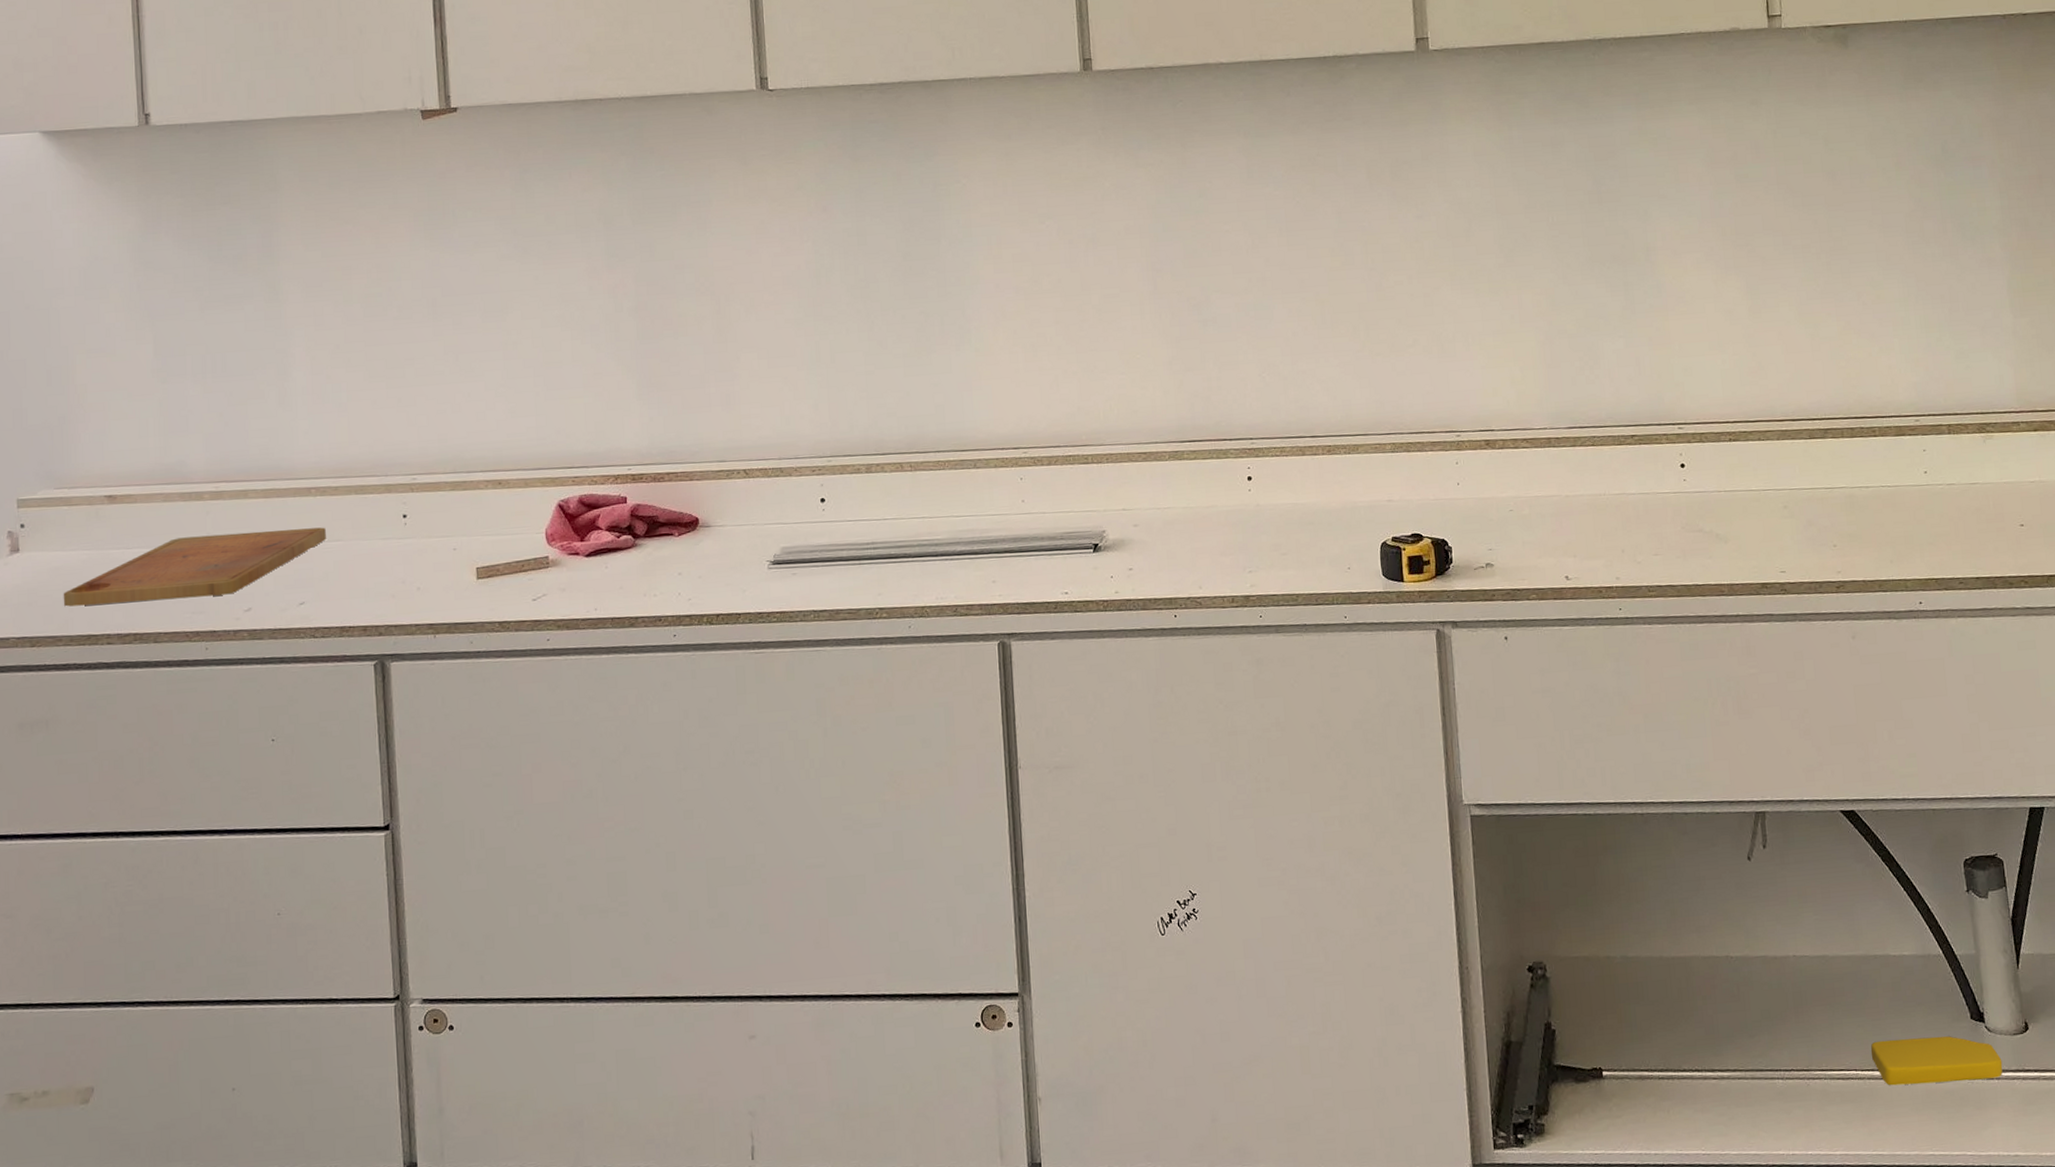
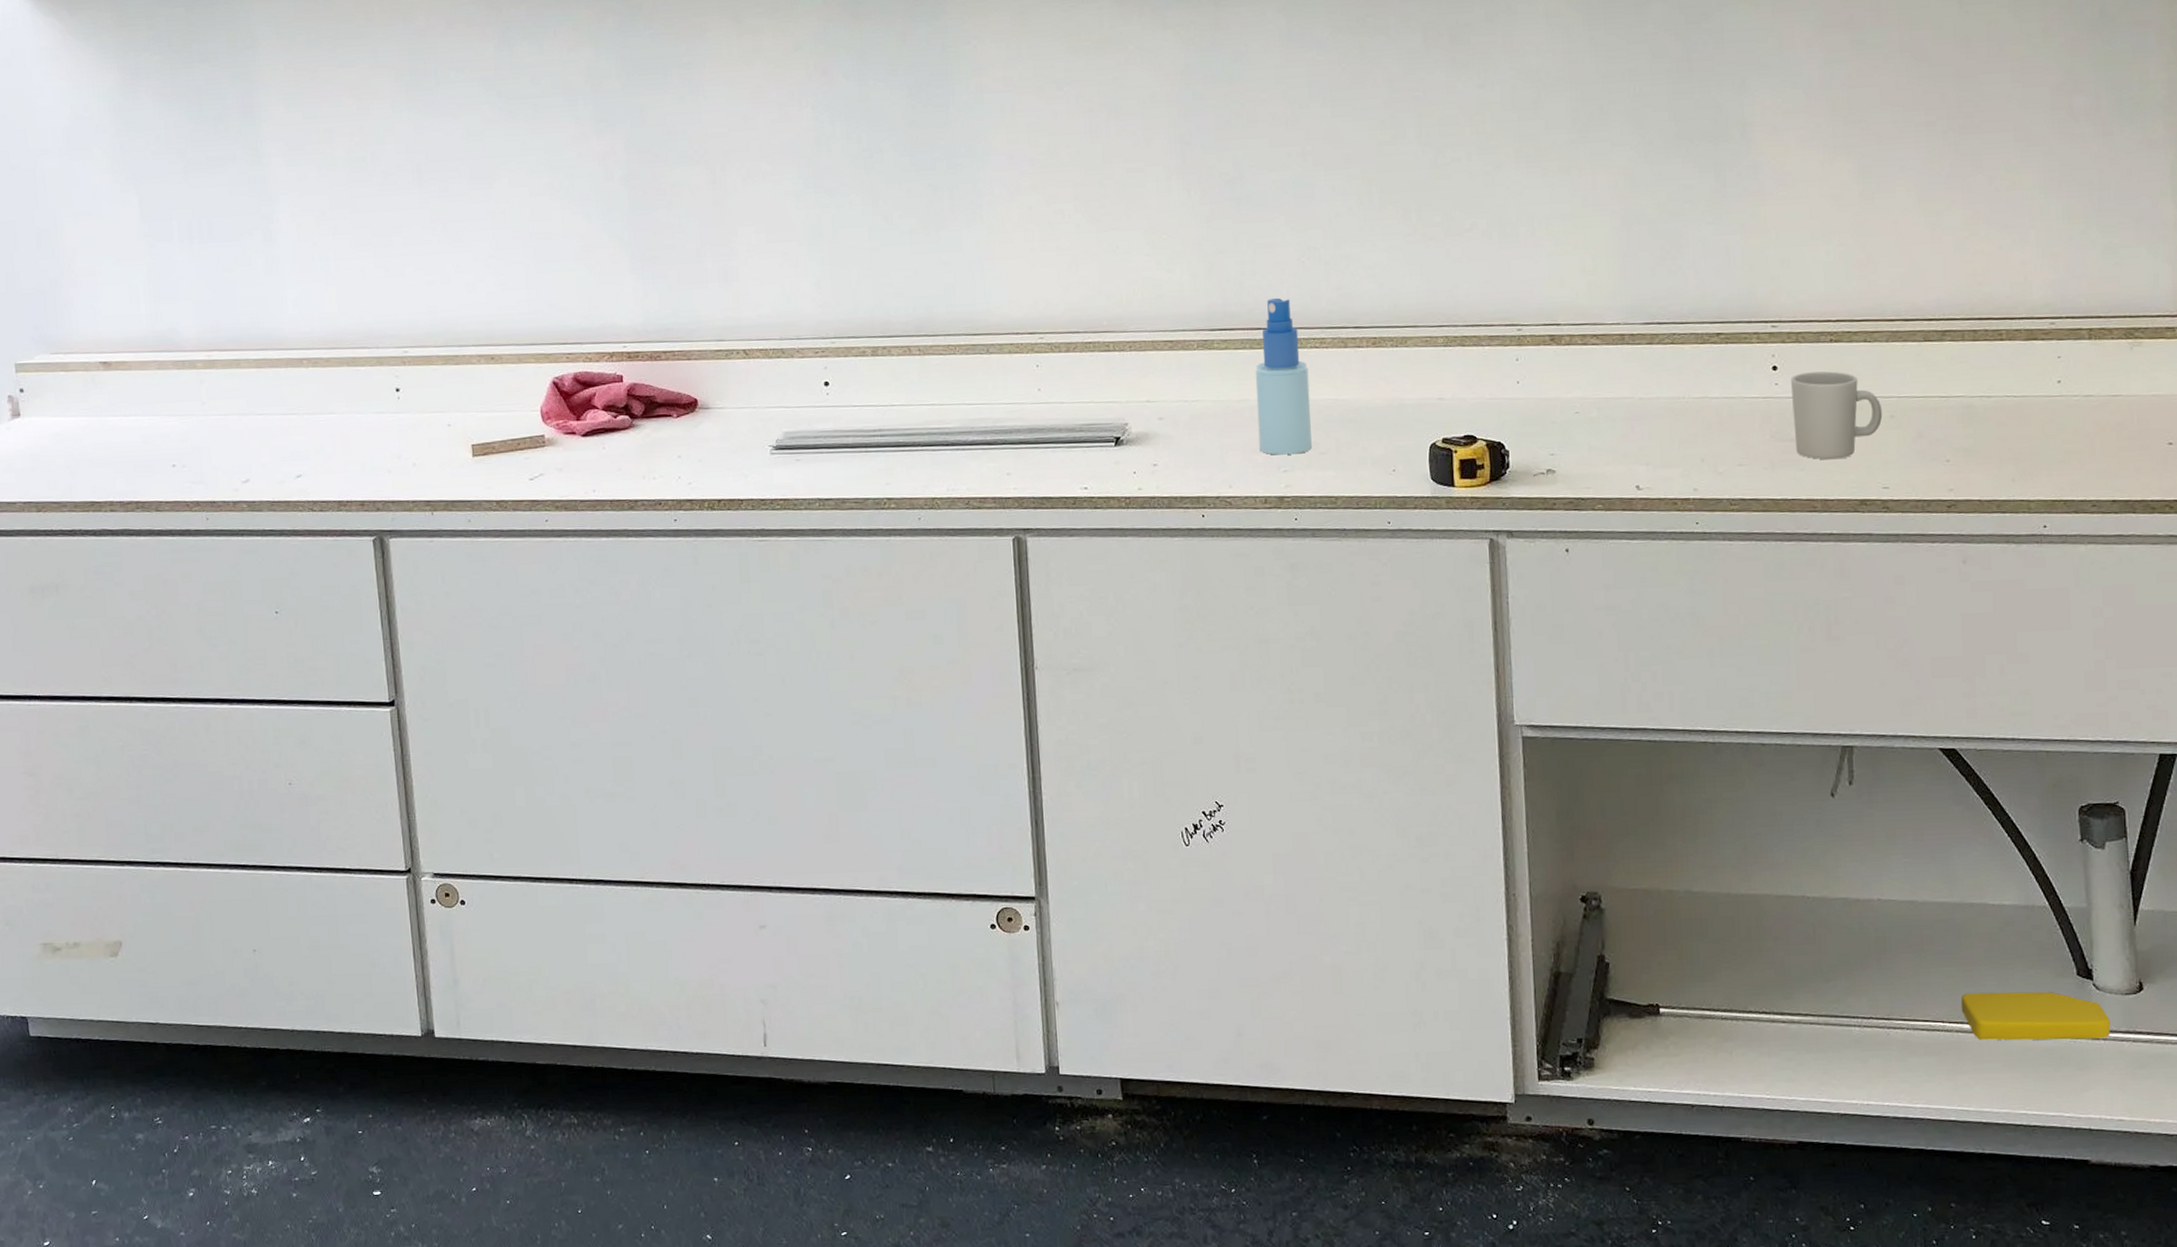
cutting board: present [63,527,326,607] -> none [65,399,320,473]
spray bottle: none [1221,410,1274,557] -> present [1255,297,1312,455]
mug: none [1696,467,1777,548] -> present [1790,371,1883,460]

